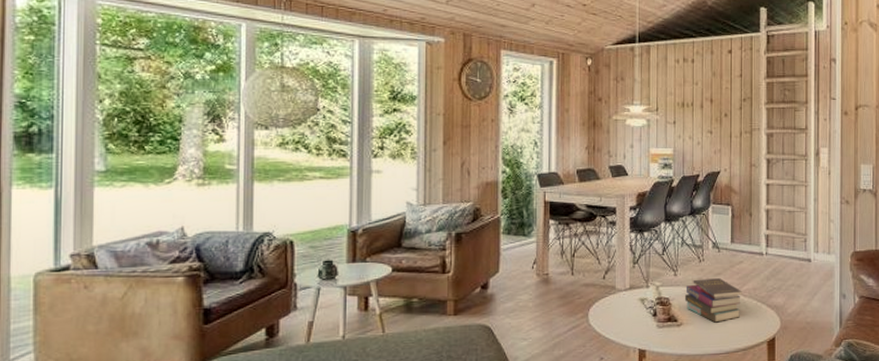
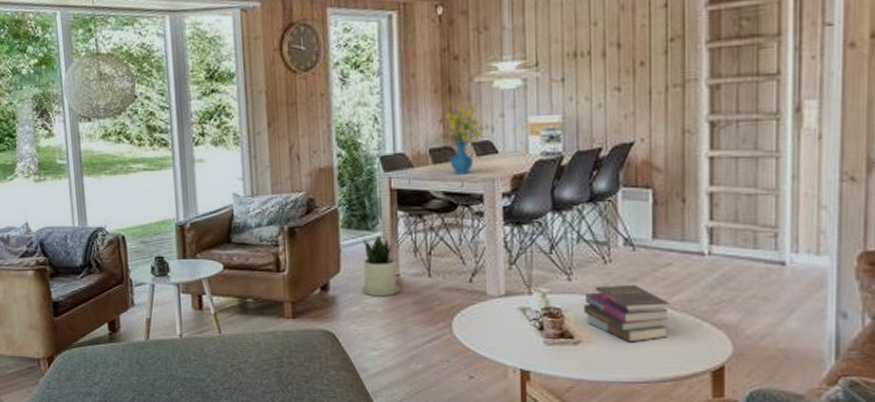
planter: none [516,240,549,293] -> present [362,235,401,297]
bouquet: none [584,134,623,191] -> present [438,102,490,175]

